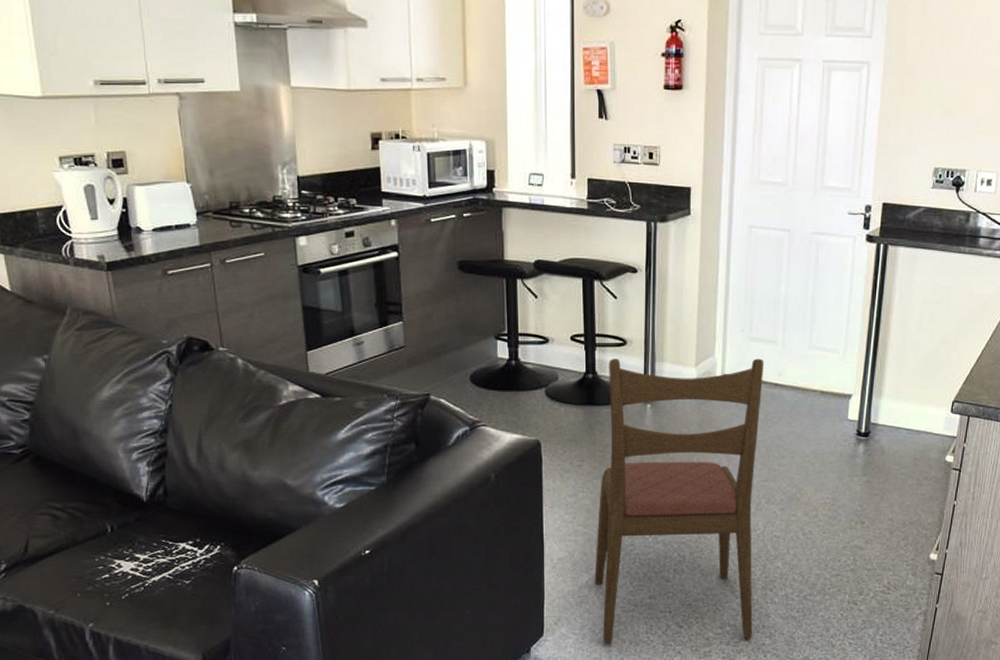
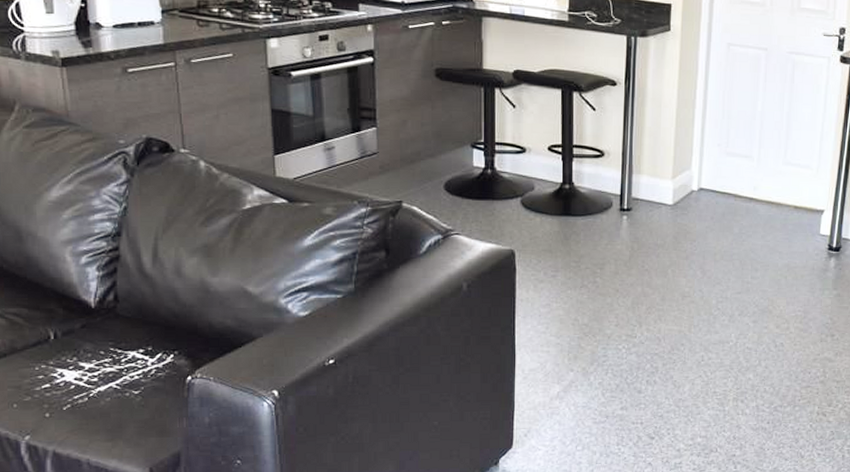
dining chair: present [594,358,764,645] -> none [566,170,740,457]

